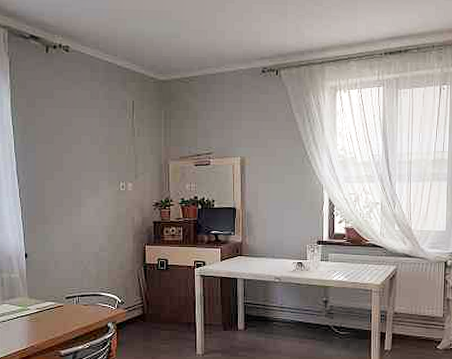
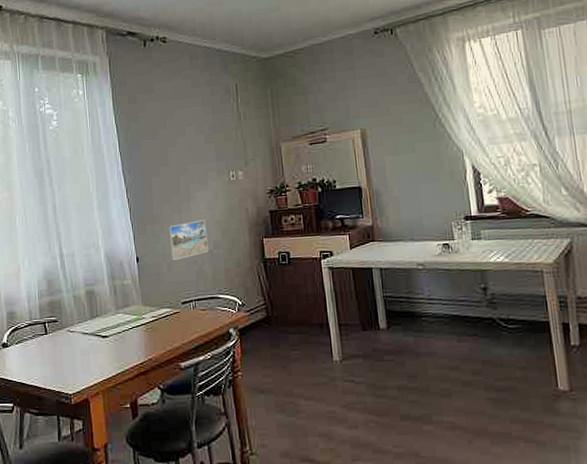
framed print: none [56,224,95,259] -> present [167,220,209,261]

